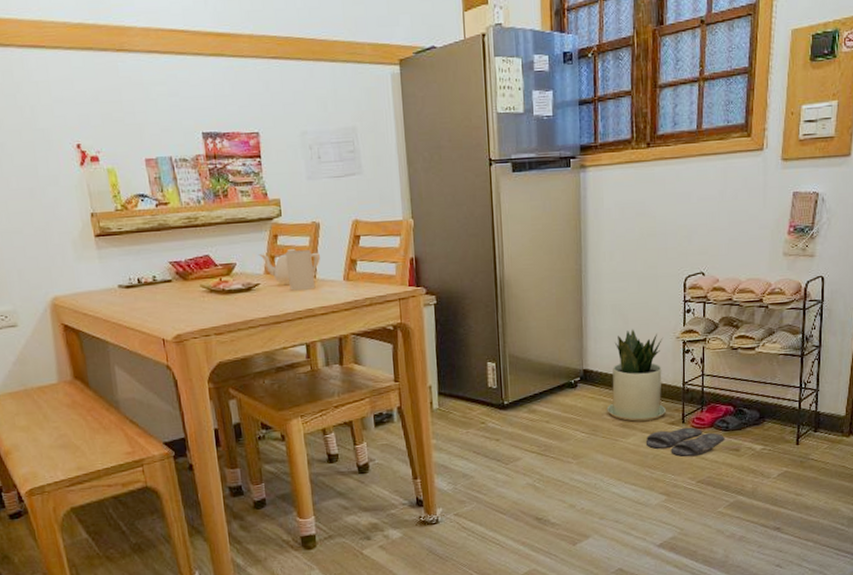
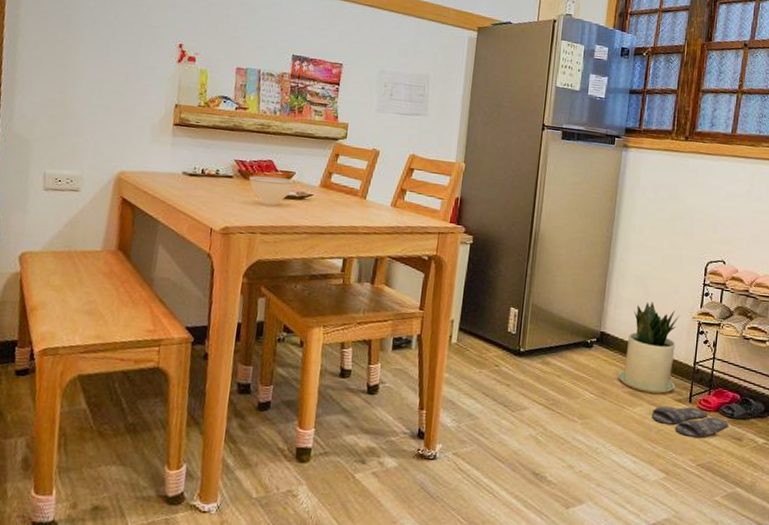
bowl: none [189,271,238,305] -> present [249,176,295,206]
teapot: present [258,249,320,286] -> none [317,168,374,201]
cup: present [285,249,316,291] -> none [339,170,367,209]

